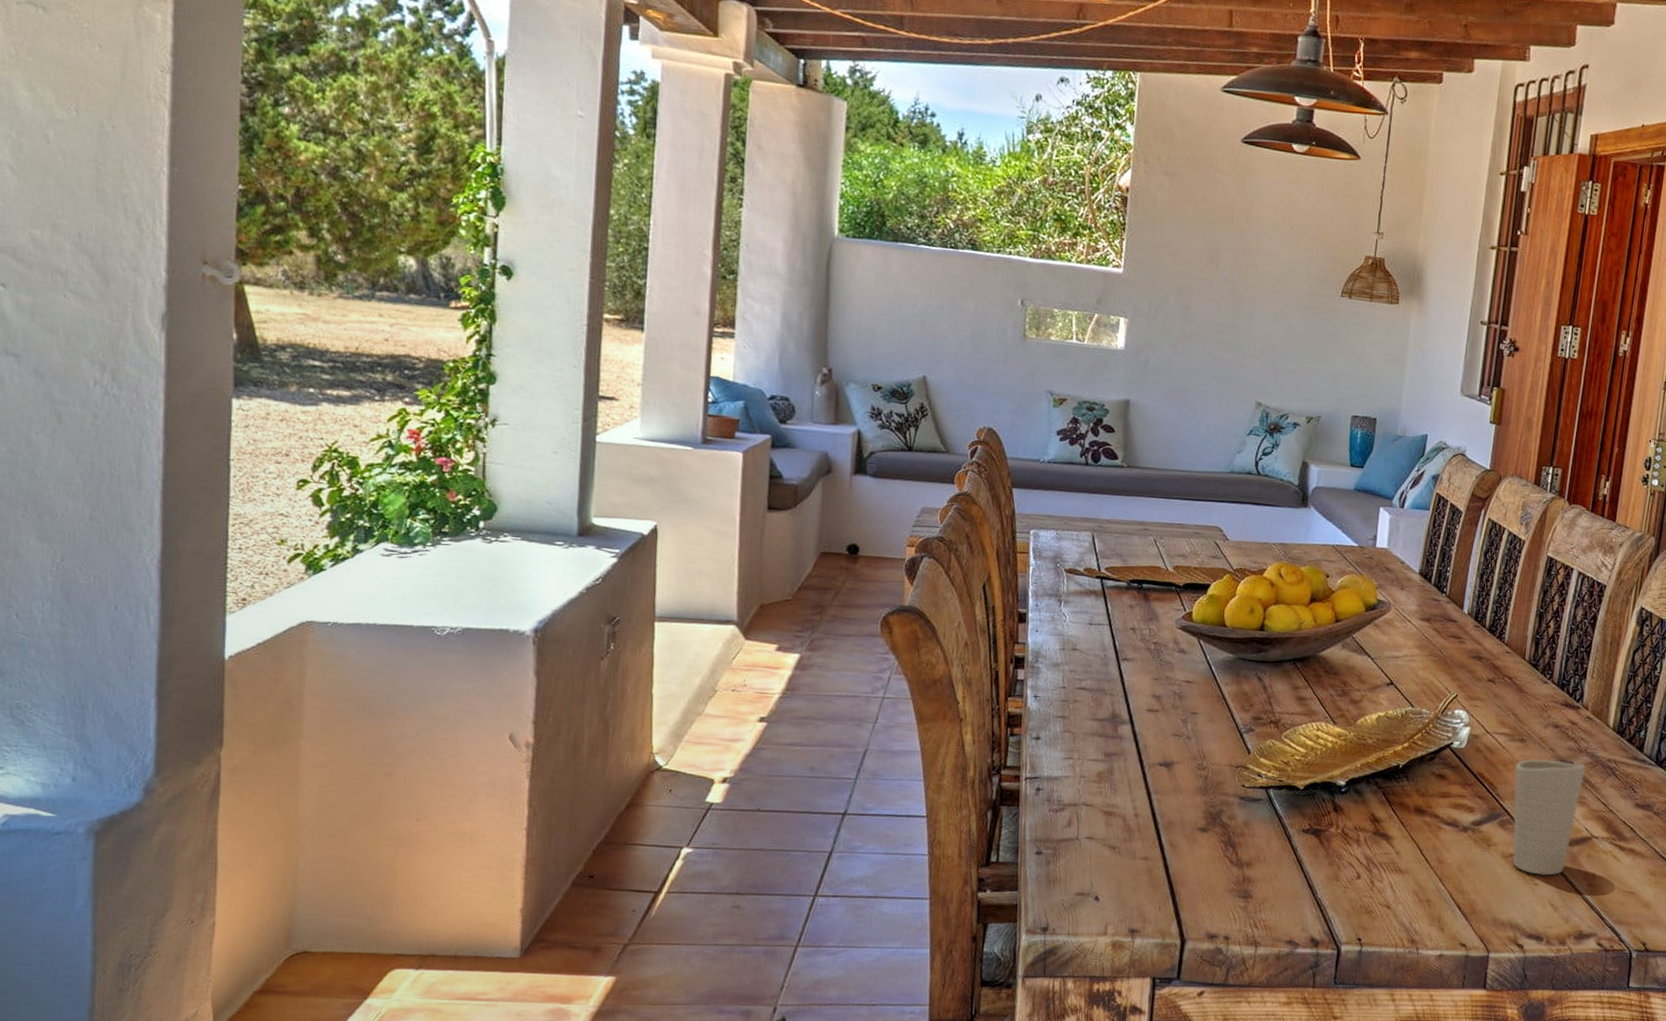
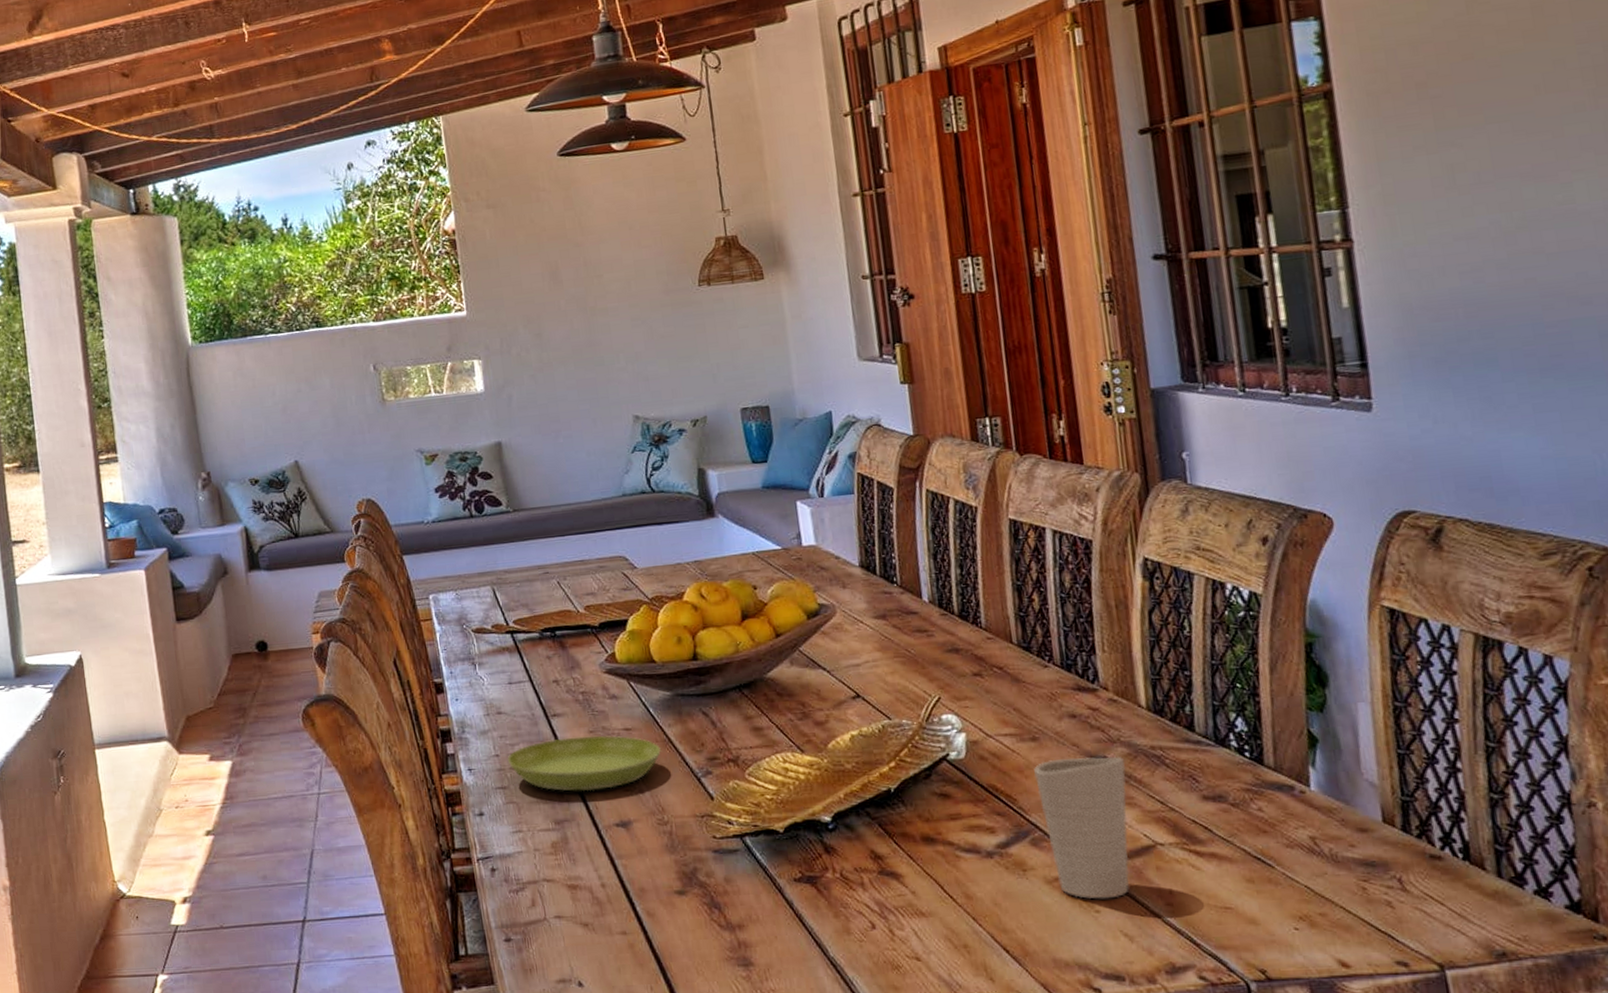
saucer: none [1072,680,1215,732] -> present [507,735,662,792]

